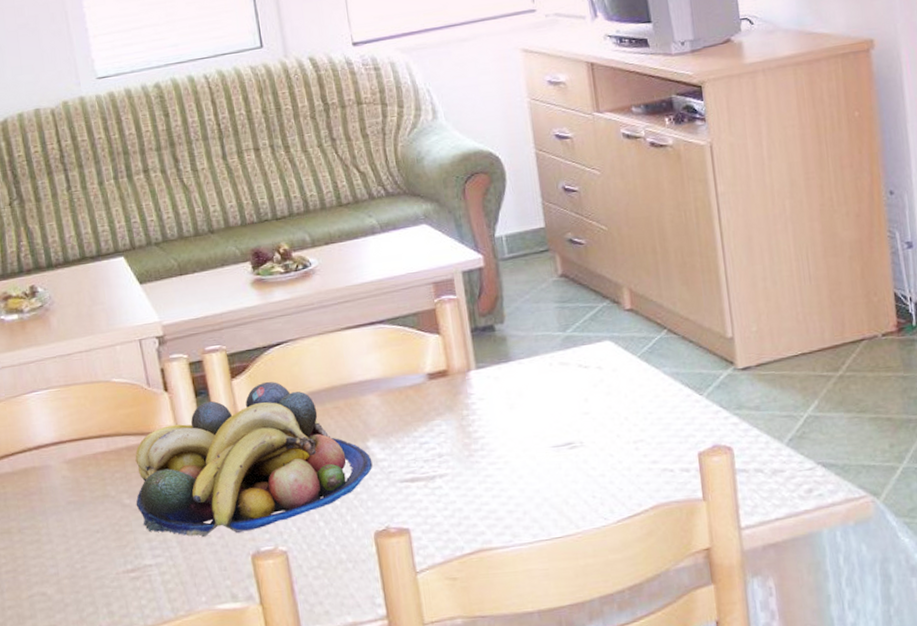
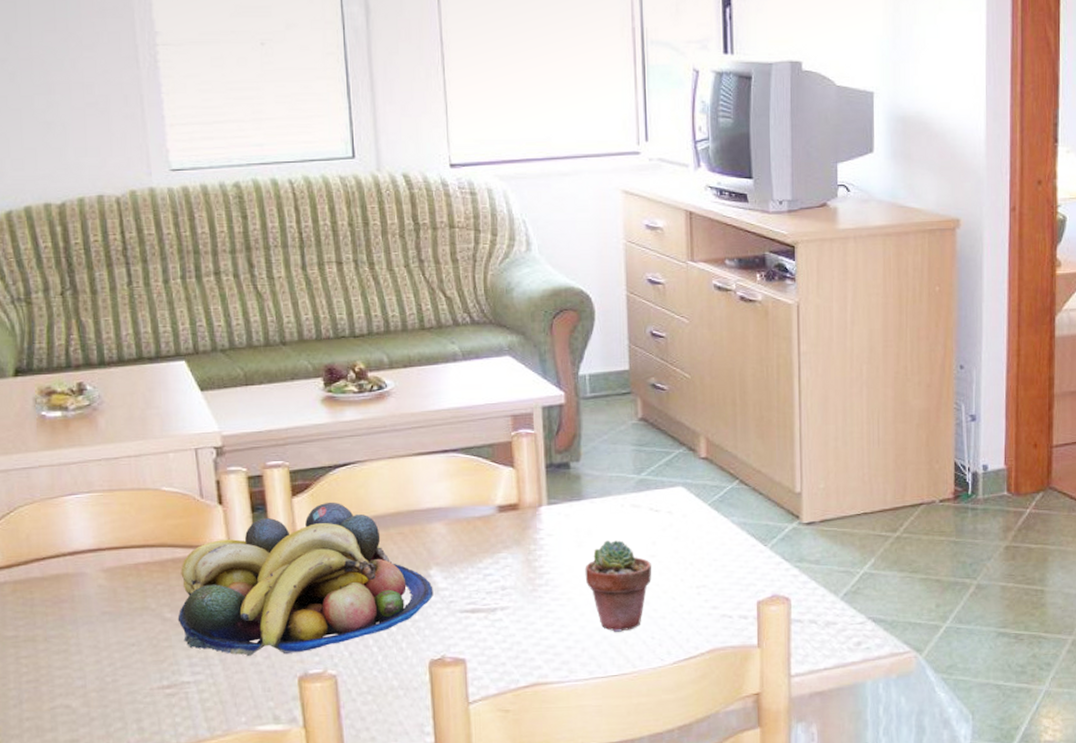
potted succulent: none [519,399,587,493] -> present [585,540,652,632]

